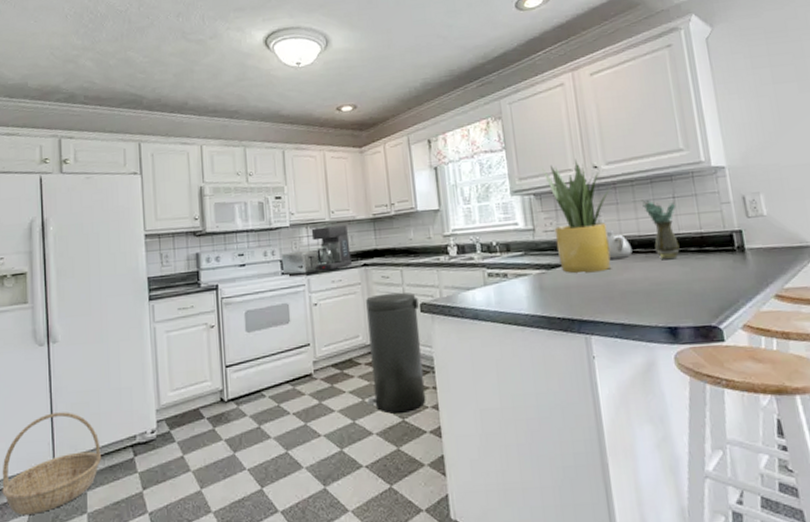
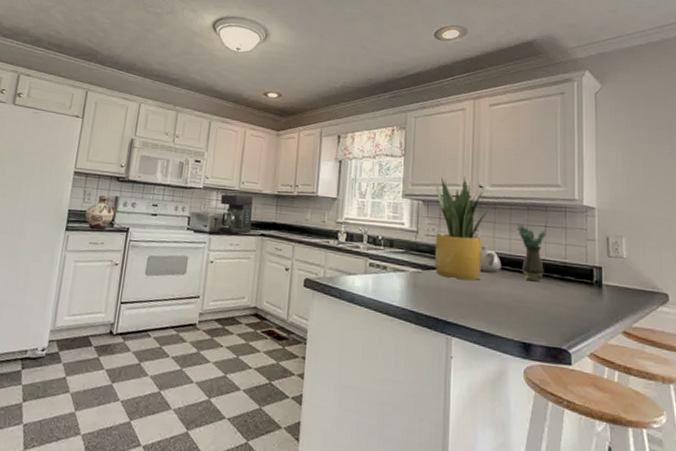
ceramic jug: none [166,254,199,293] -> present [85,195,116,230]
pedal bin: present [365,292,426,414] -> none [240,263,304,376]

